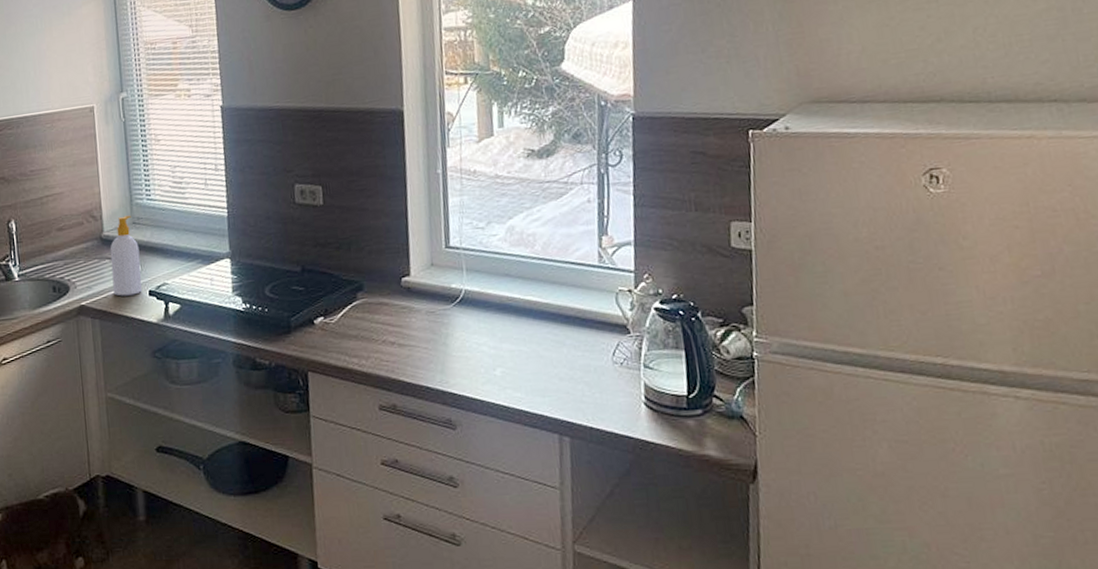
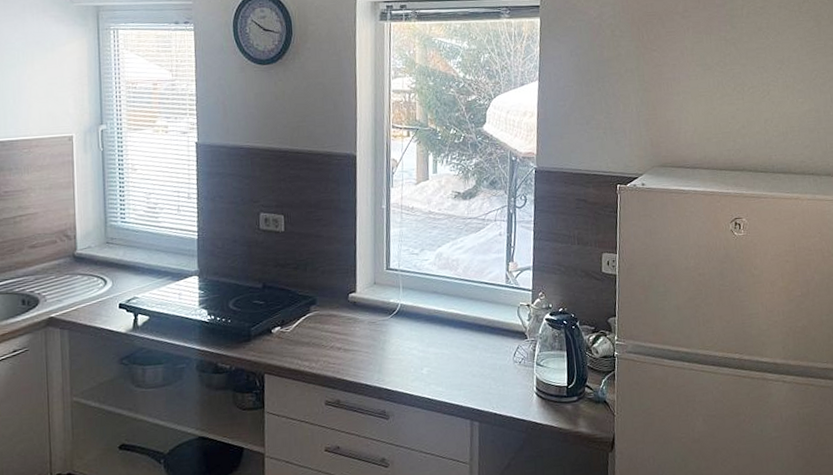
soap bottle: present [110,215,142,296] -> none [82,235,113,309]

